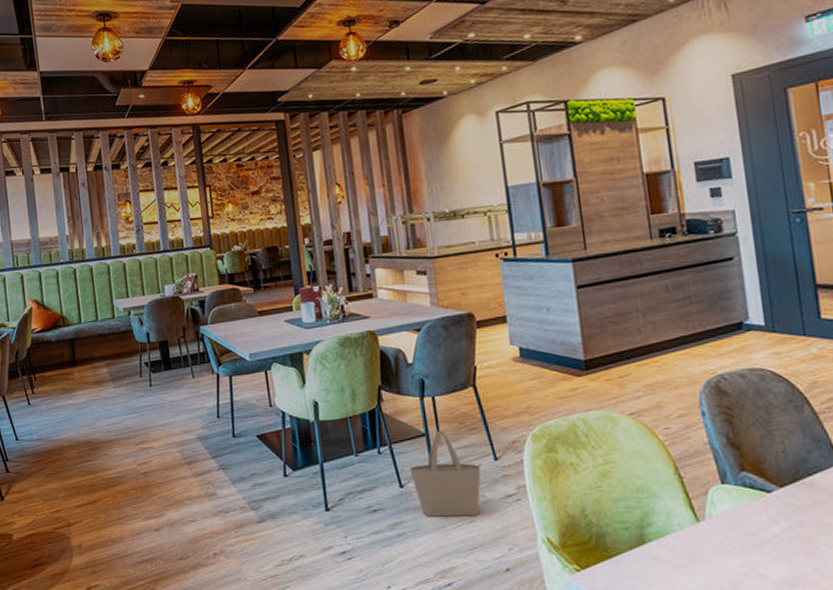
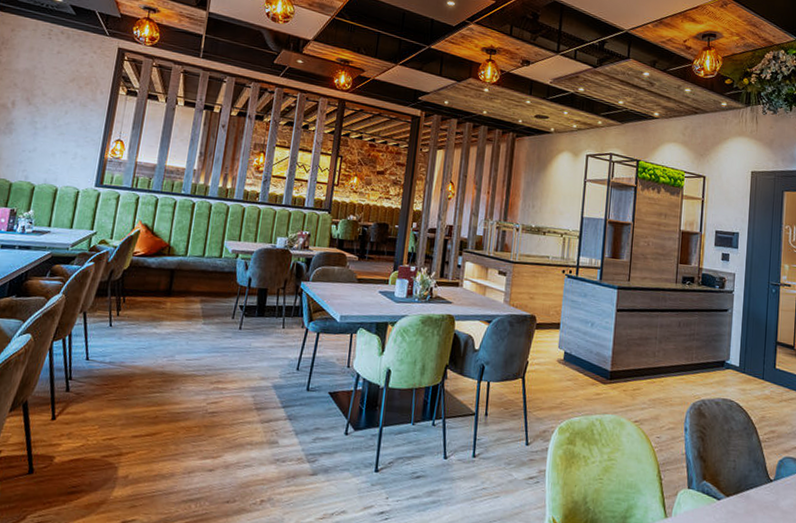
shopping bag: present [409,430,482,517] -> none [455,412,515,492]

